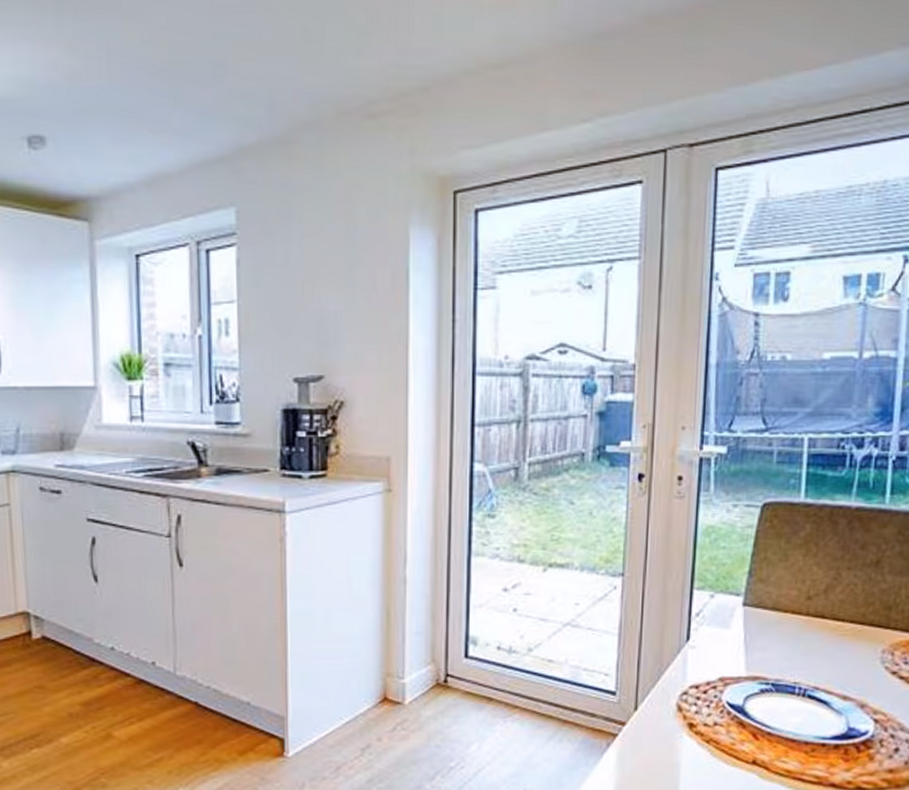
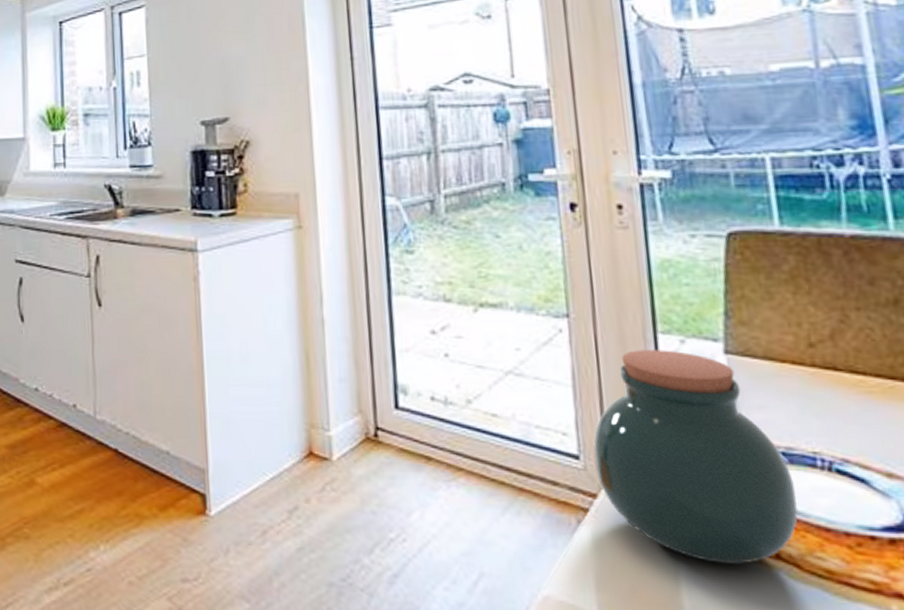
jar: none [628,603,776,770] -> present [593,350,798,564]

